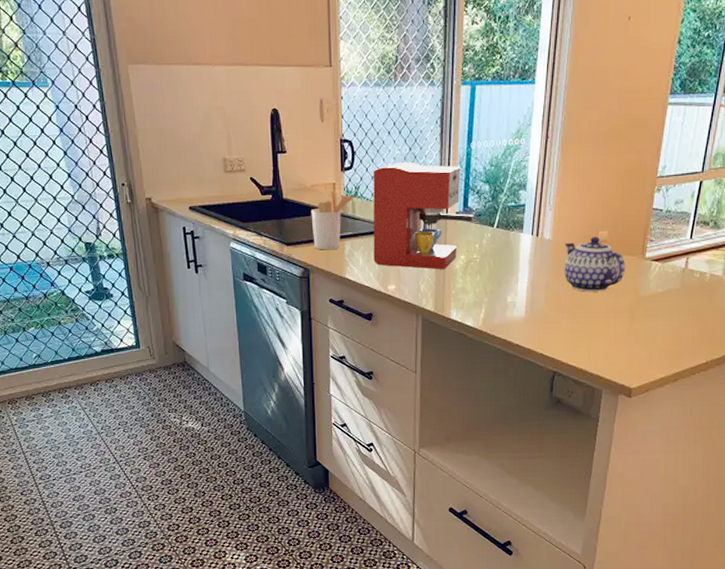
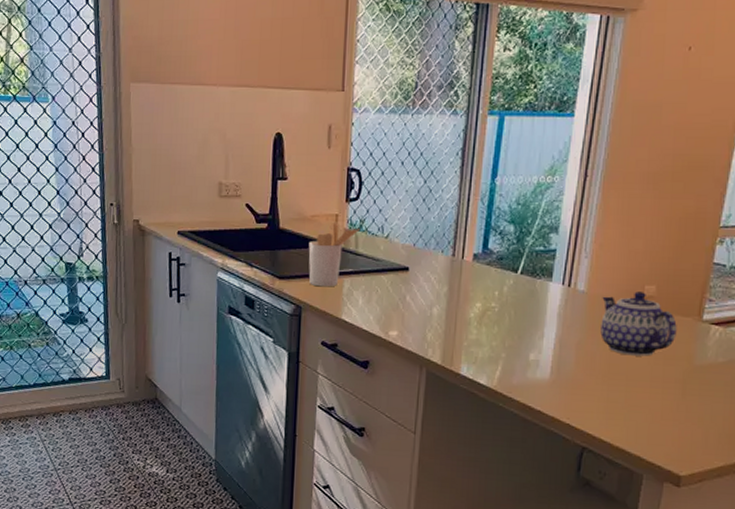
coffee maker: present [373,161,474,269] -> none [375,195,495,317]

